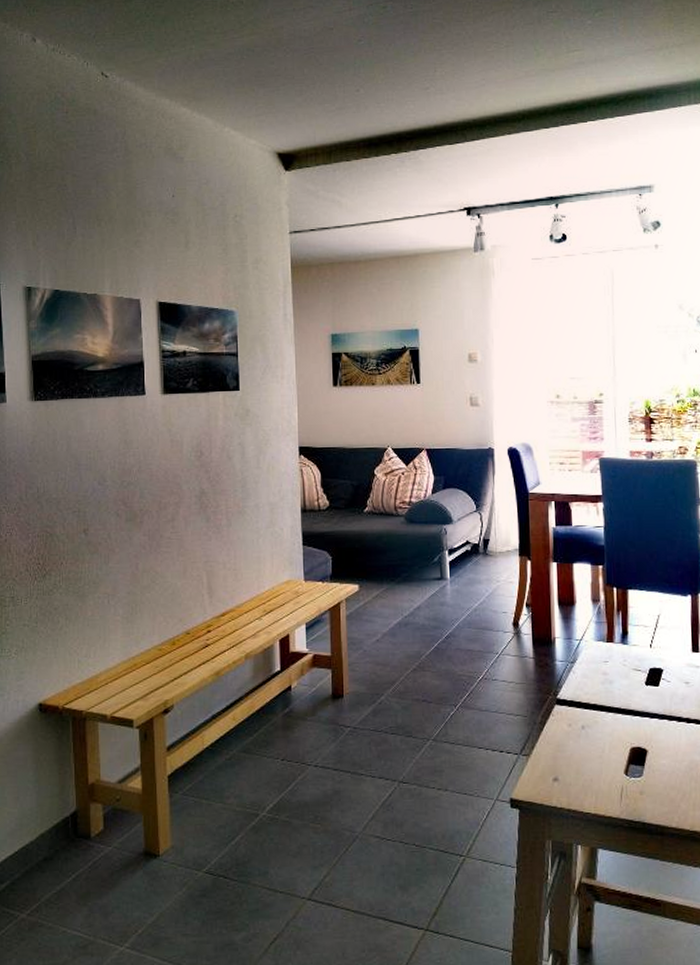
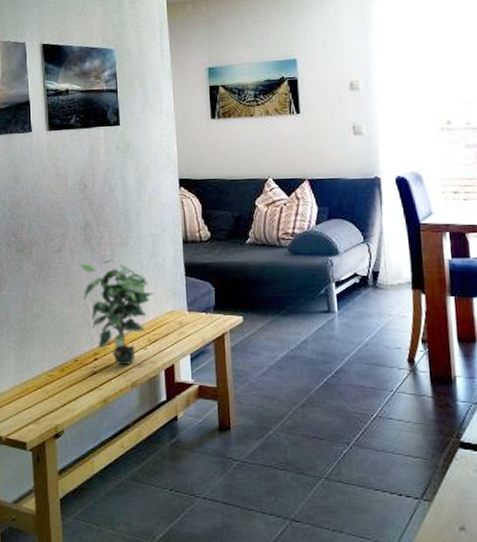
potted plant: none [193,528,271,637] -> present [79,259,154,366]

